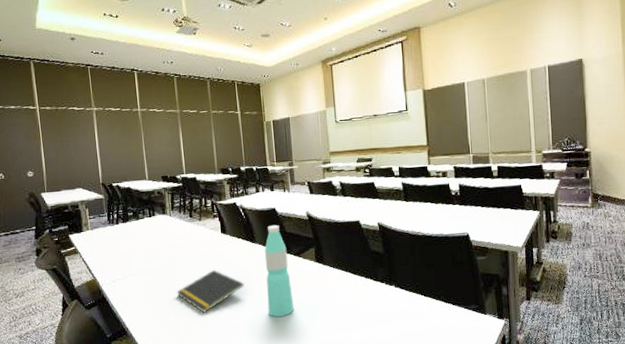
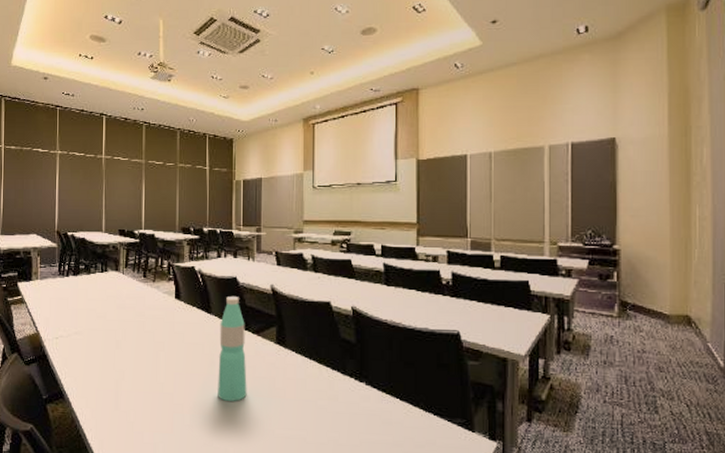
notepad: present [176,269,245,313] -> none [120,338,195,385]

